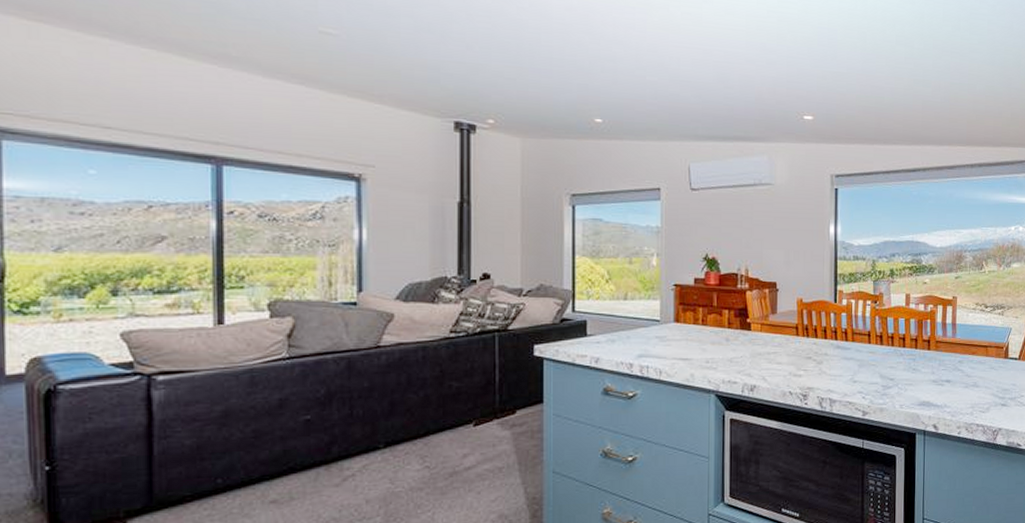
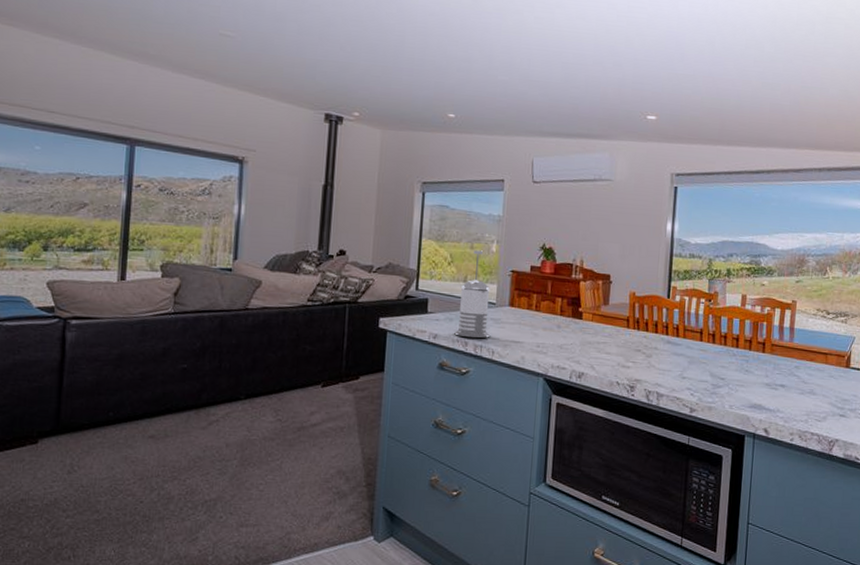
french press: none [618,265,657,358] -> present [454,250,491,338]

